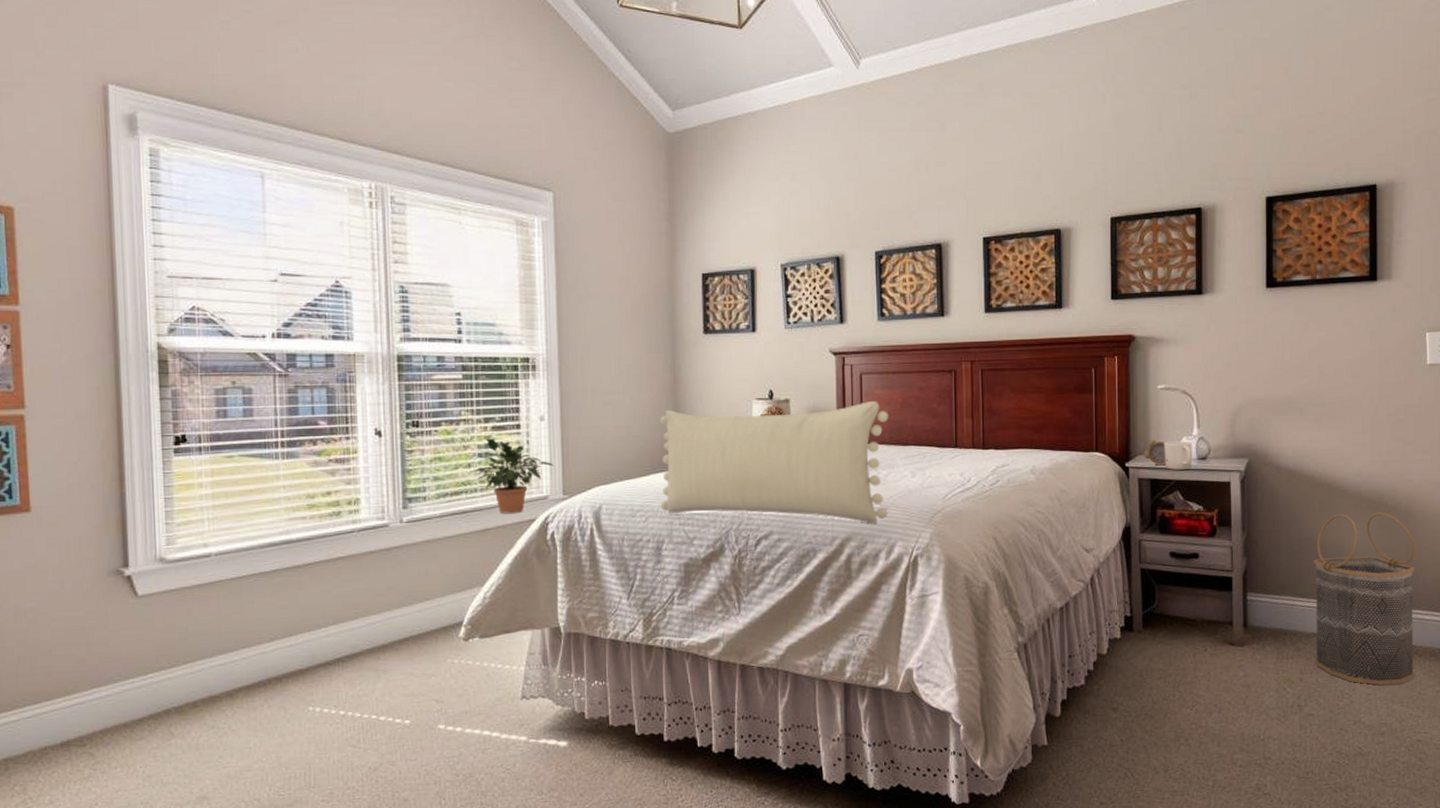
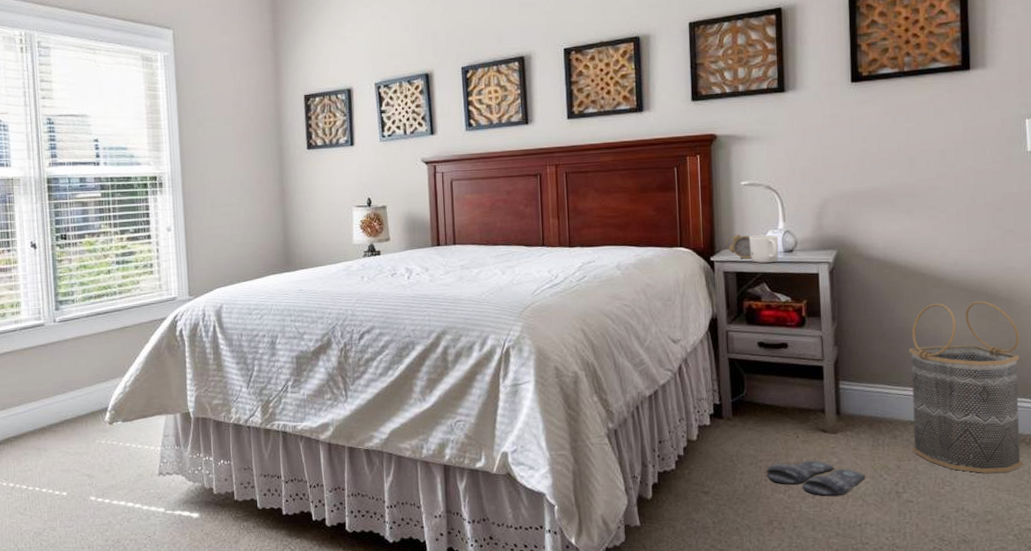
potted plant: present [472,438,555,514] -> none [111,247,181,314]
pillow: present [659,400,889,523] -> none [270,204,481,318]
slippers: none [1175,674,1269,711] -> present [767,460,865,496]

